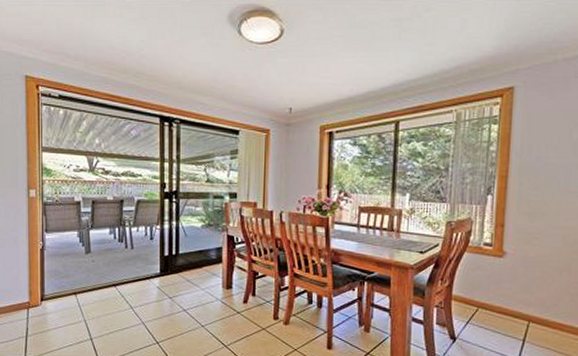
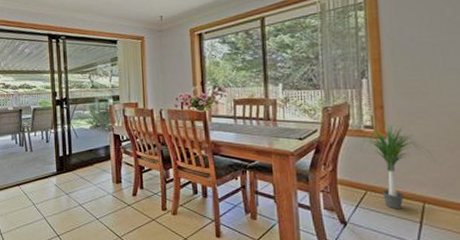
potted plant: none [473,243,545,327] -> present [355,125,435,210]

